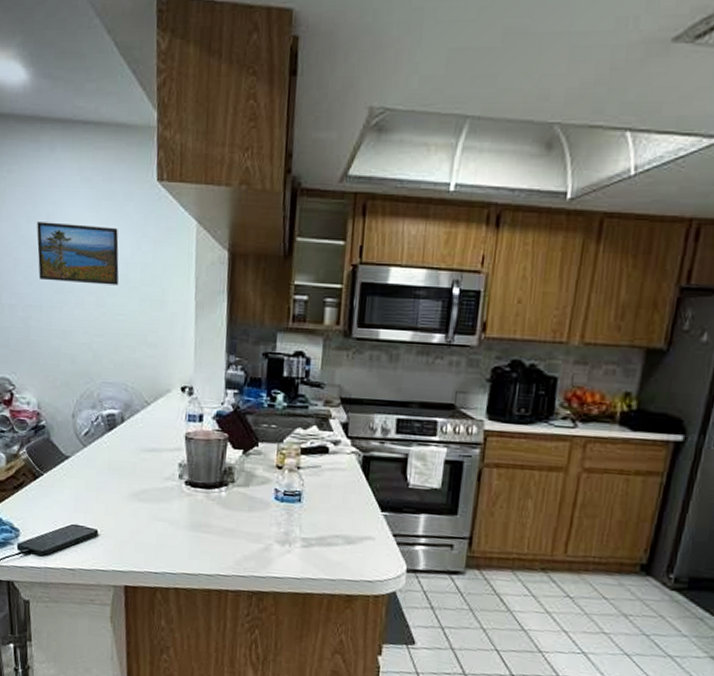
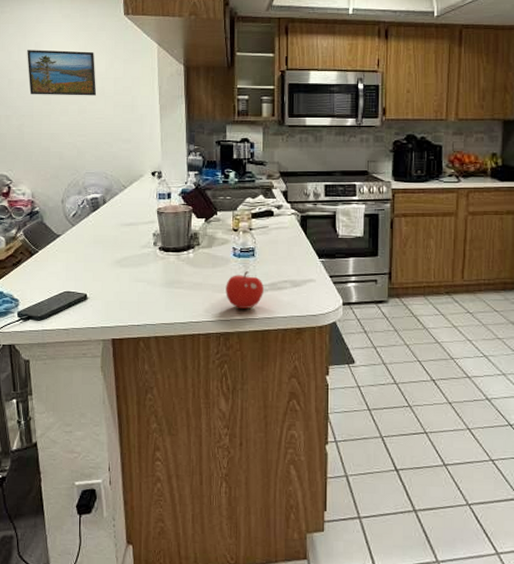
fruit: none [262,519,310,566] -> present [226,271,263,310]

